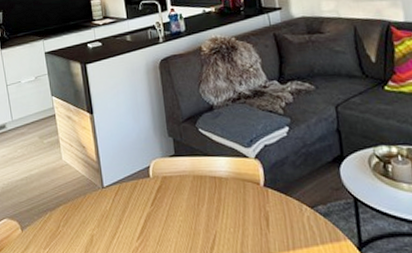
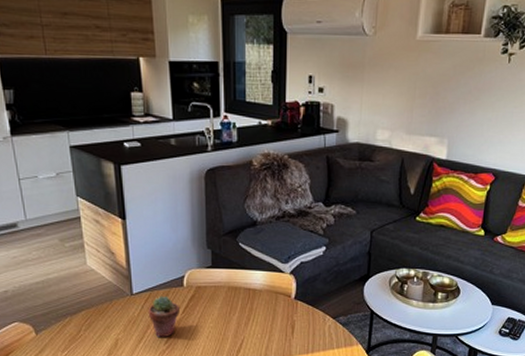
potted succulent: none [118,188,149,232] -> present [148,296,181,337]

